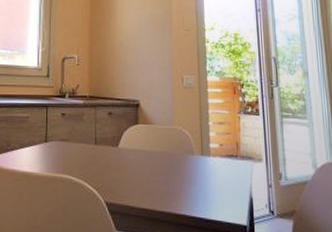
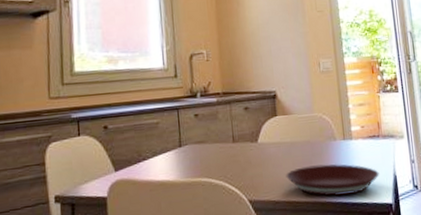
plate: none [143,176,235,211] -> present [286,164,380,197]

